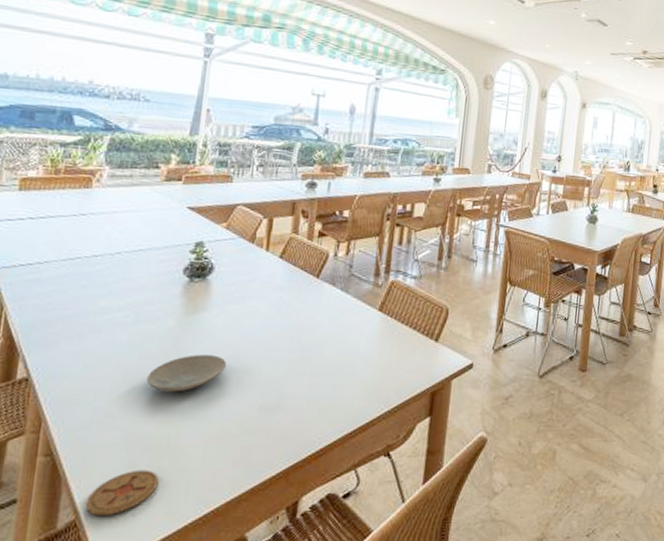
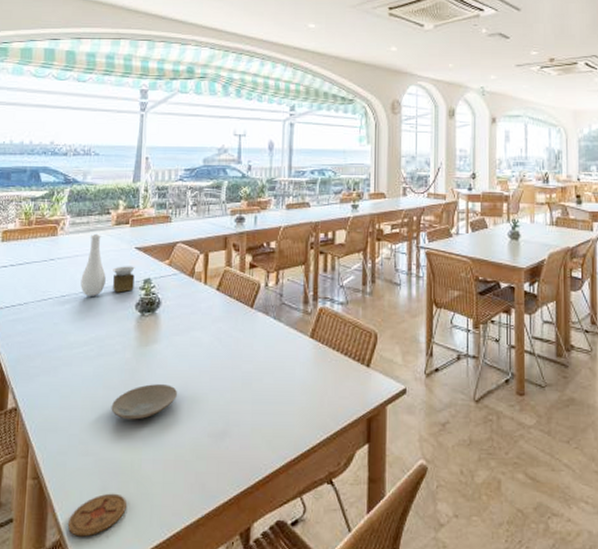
vase: none [117,188,187,258] -> present [80,233,136,296]

